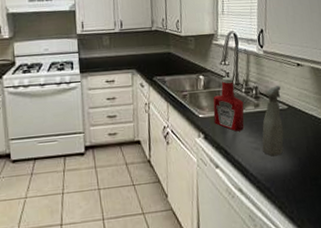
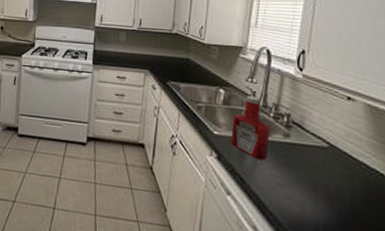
spray bottle: present [262,85,284,157] -> none [289,117,322,201]

